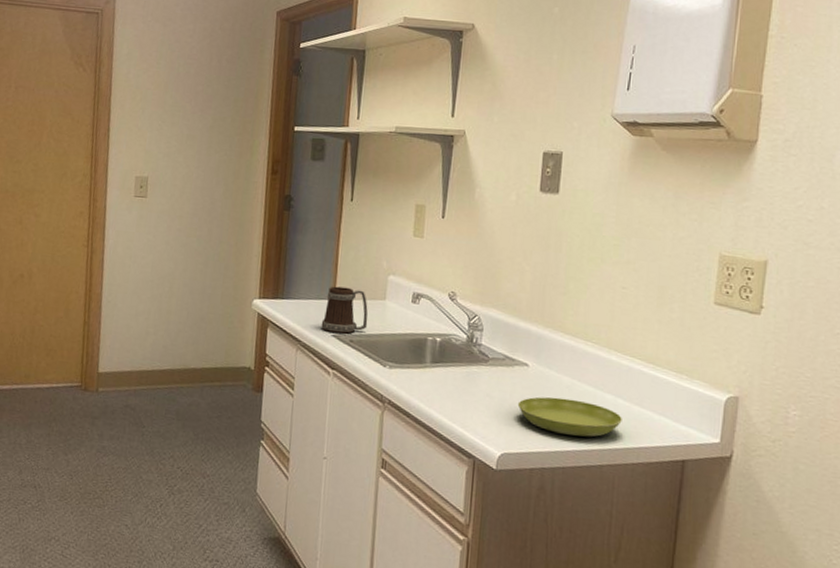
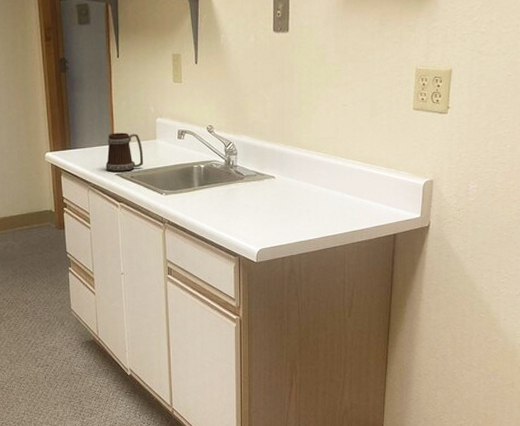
saucer: present [517,397,622,437] -> none [269,199,348,227]

